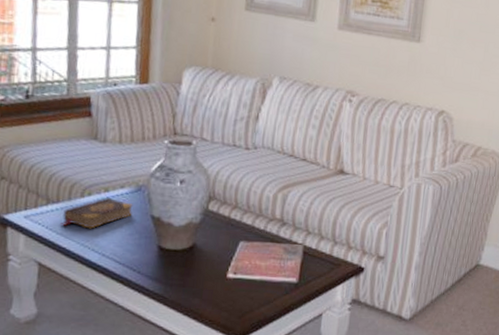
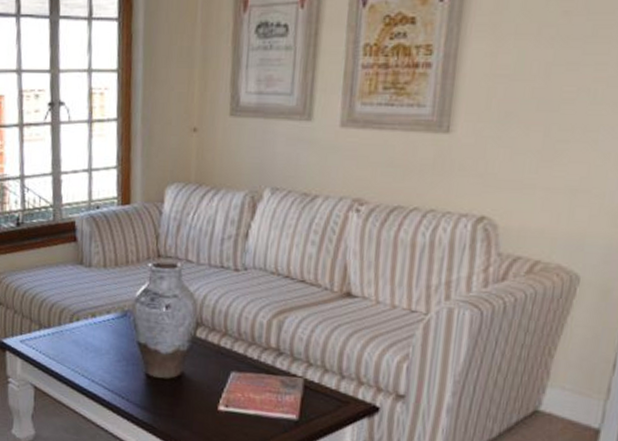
book: present [61,197,133,229] -> none [52,322,119,355]

